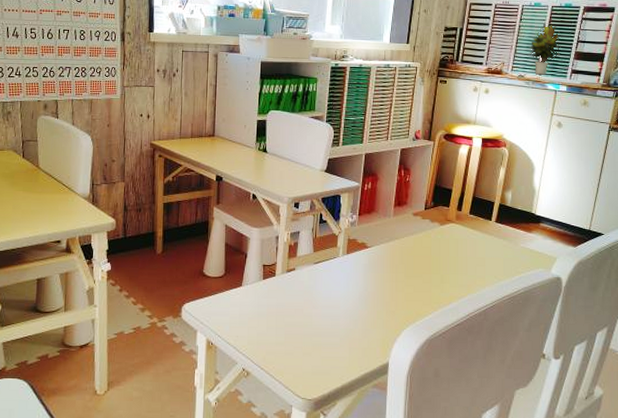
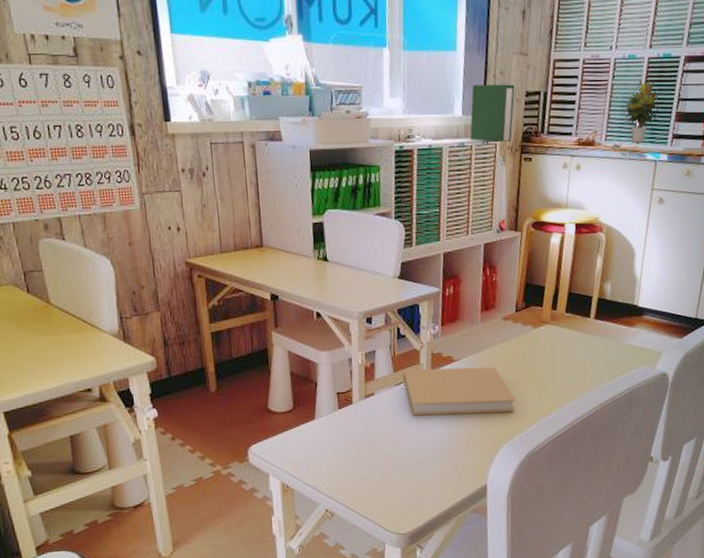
book: none [321,250,420,298] -> present [403,366,516,416]
binder: none [395,19,436,66] -> present [470,84,515,142]

